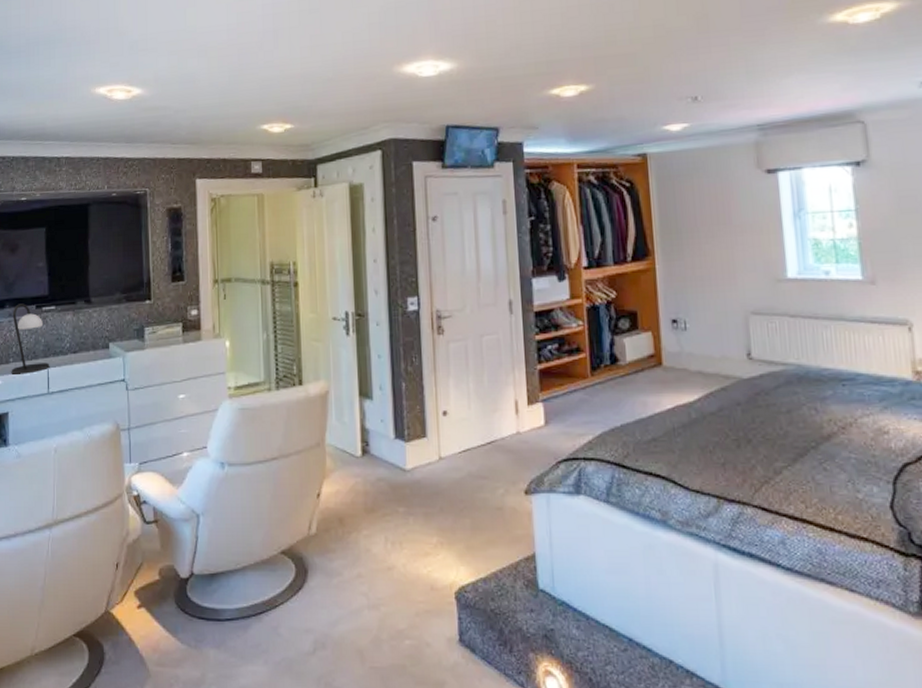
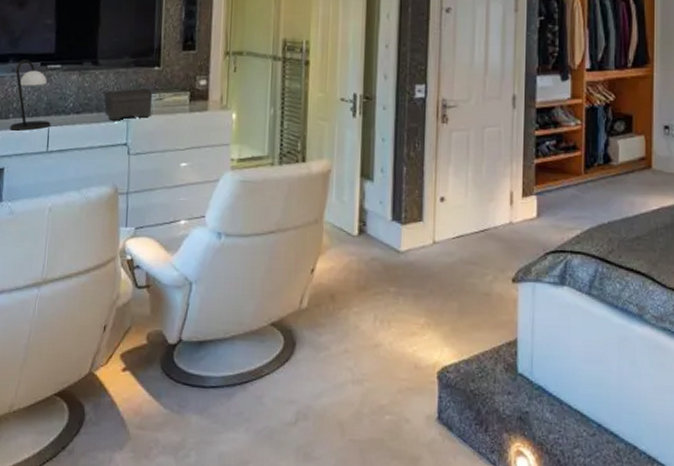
jewelry box: none [98,323,146,358] -> present [103,88,153,121]

